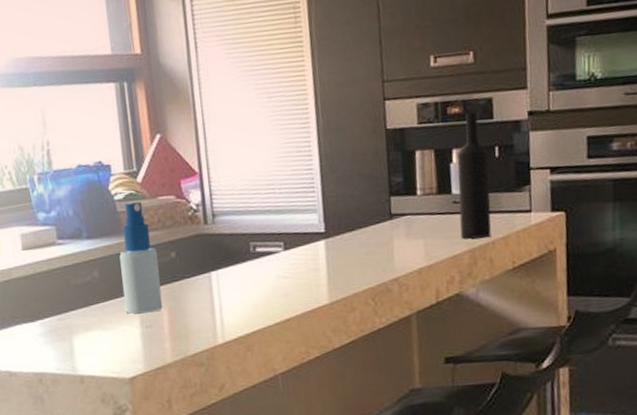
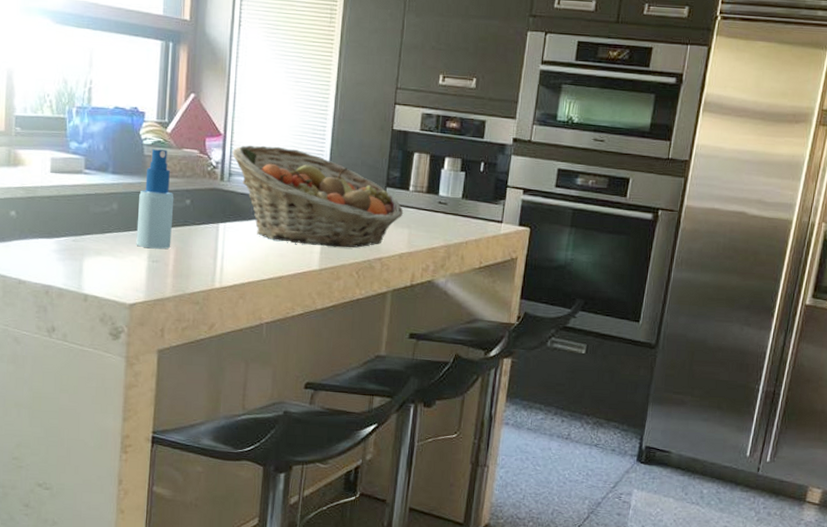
fruit basket: none [212,173,415,280] -> present [232,145,404,248]
wine bottle: present [457,112,491,239] -> none [440,130,475,237]

